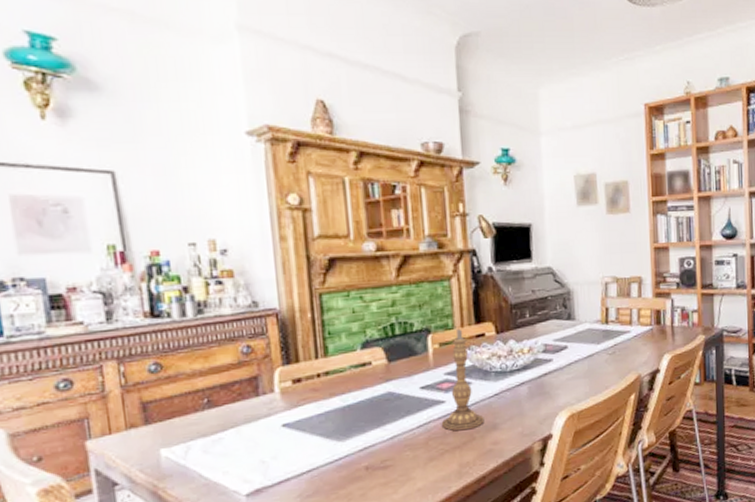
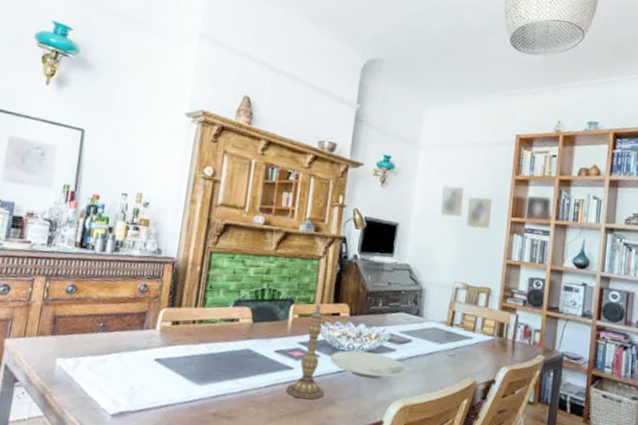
plate: none [483,367,567,396] -> present [330,350,407,379]

